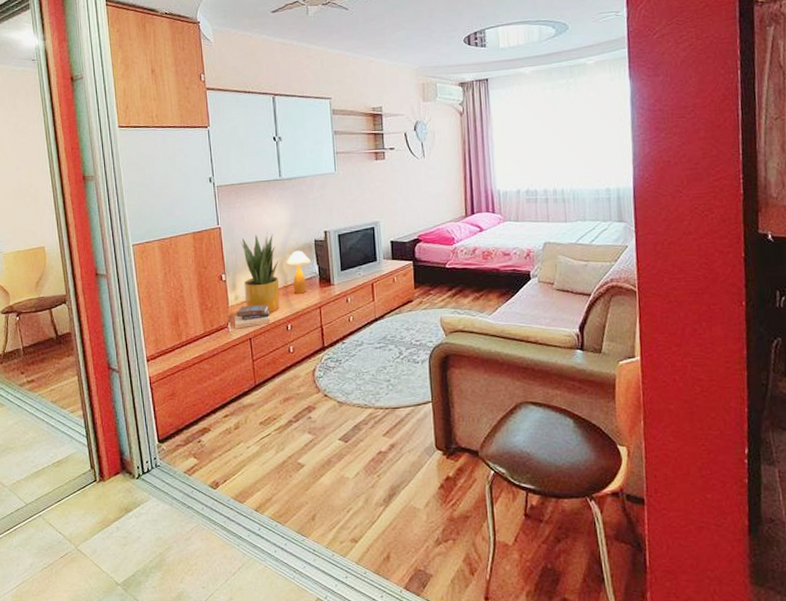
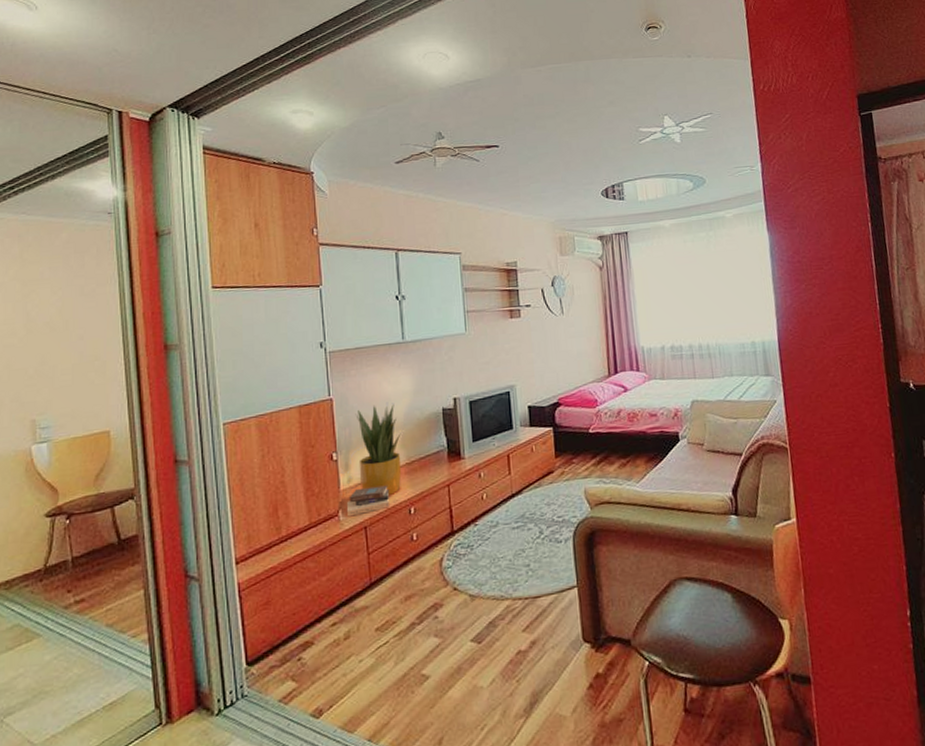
table lamp: present [285,249,312,295] -> none [408,420,439,473]

